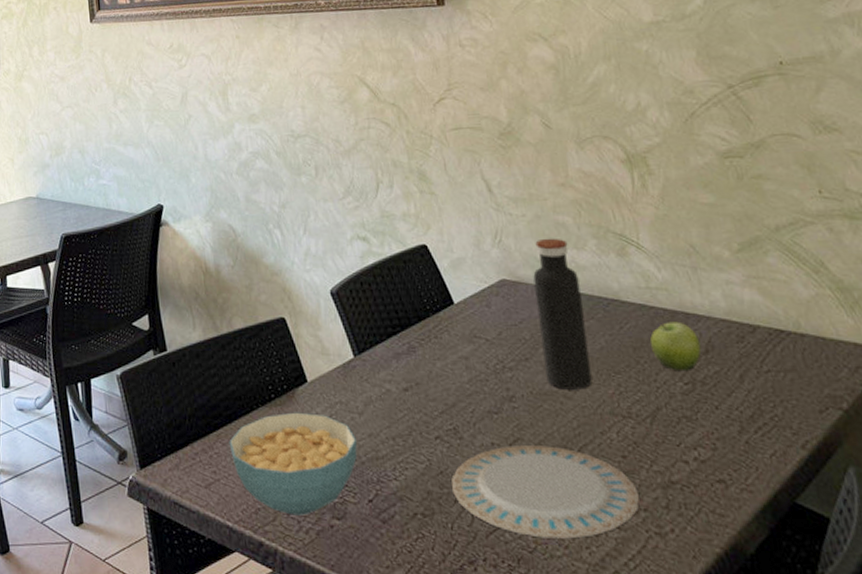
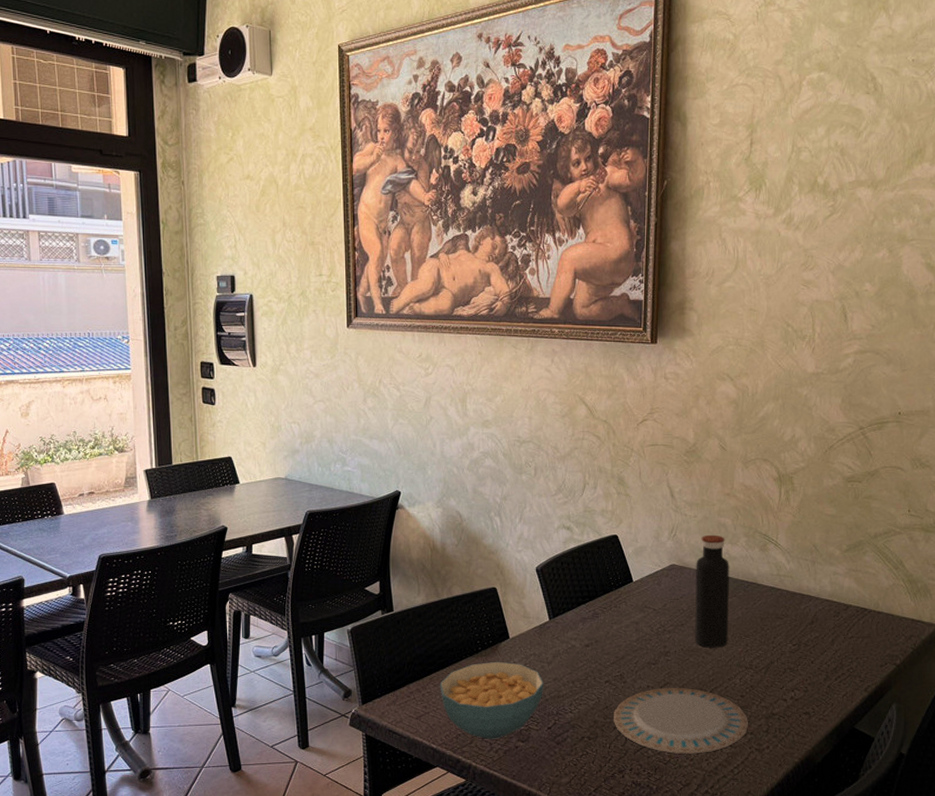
fruit: present [650,321,702,372] -> none [773,600,809,636]

